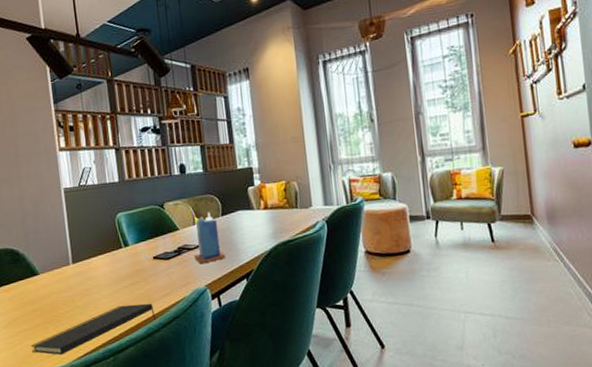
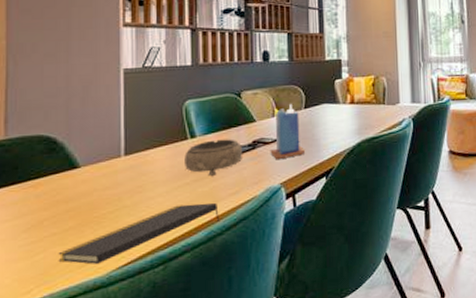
decorative bowl: none [121,246,170,280] -> present [185,139,242,176]

